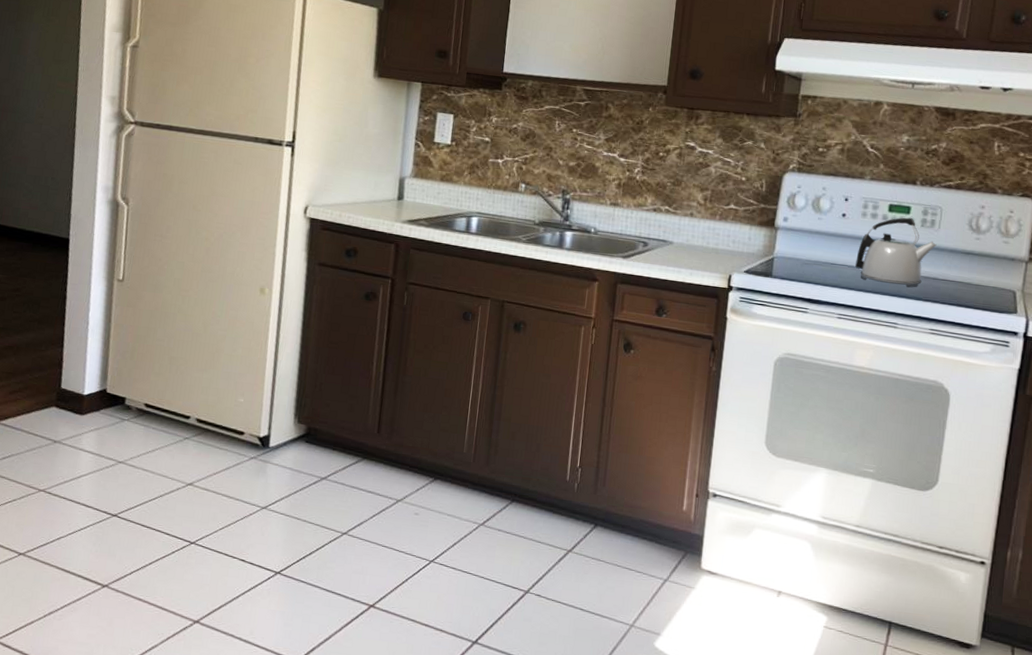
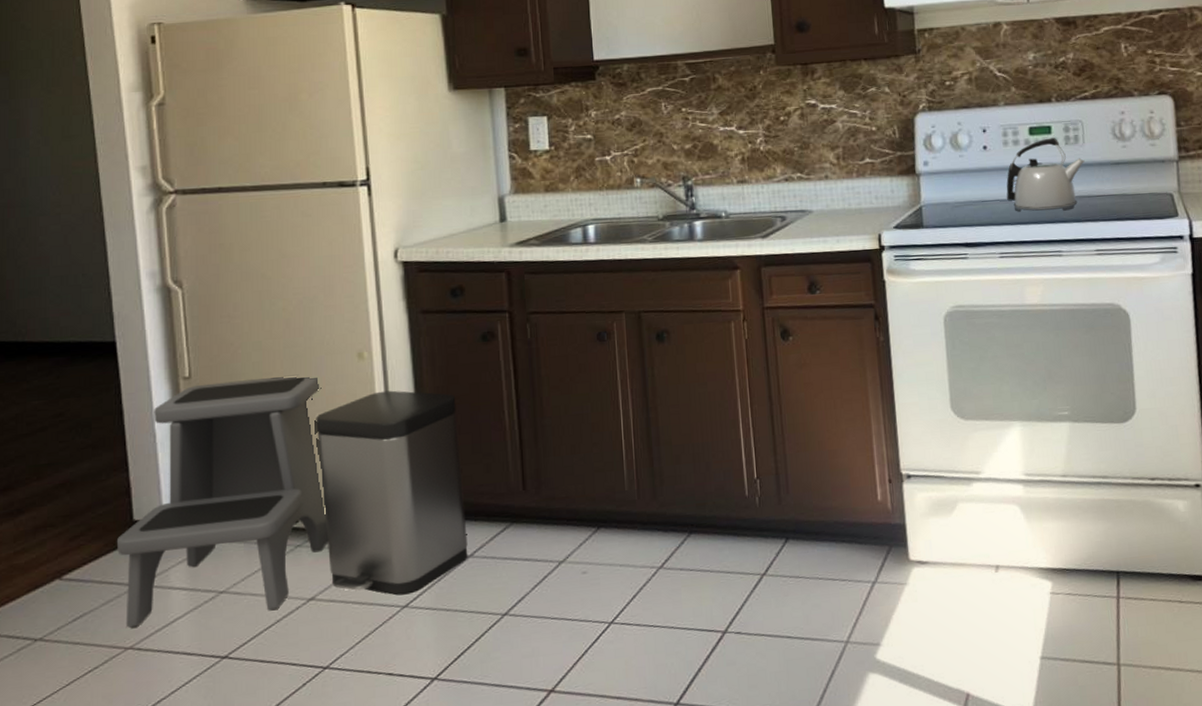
step stool: none [42,288,226,487] -> present [116,374,329,628]
pedal bin: none [208,324,335,498] -> present [316,390,468,595]

